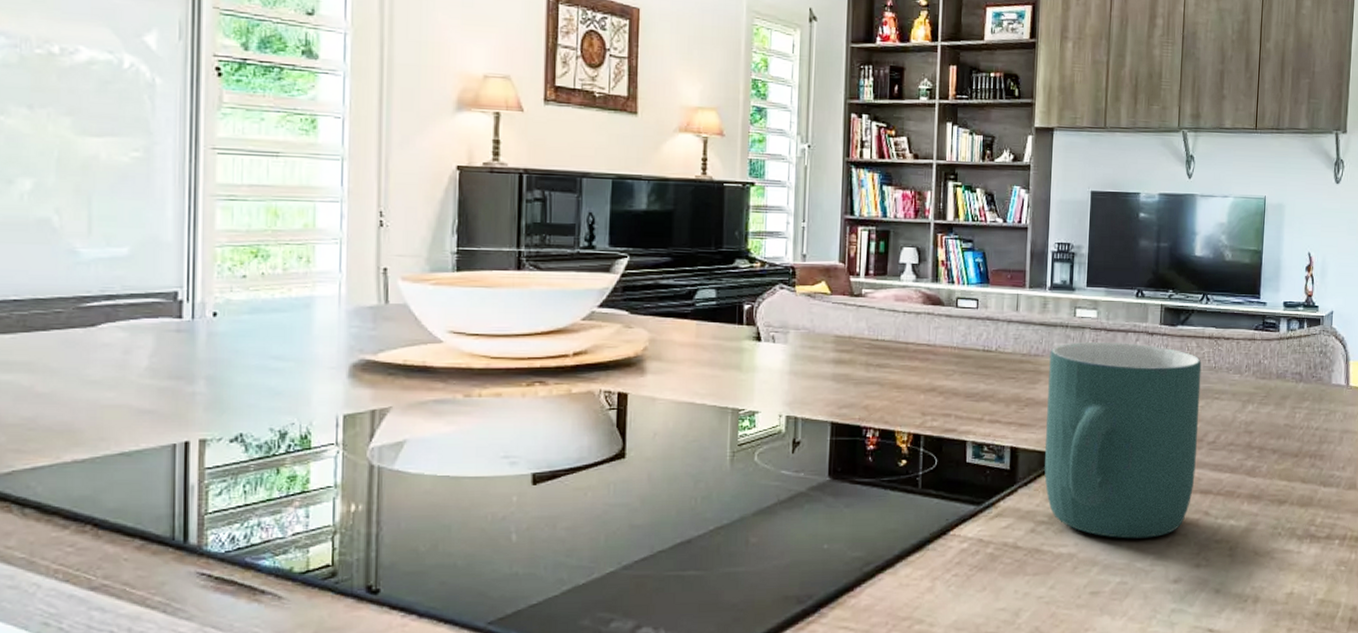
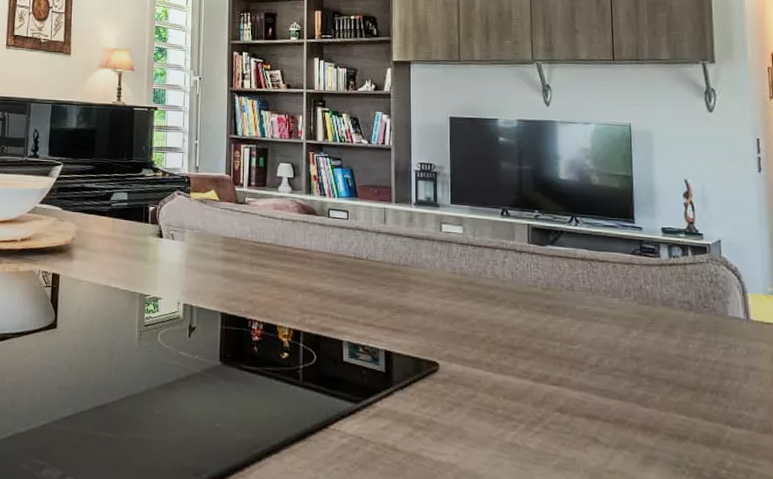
mug: present [1044,342,1202,539] -> none [418,256,579,458]

